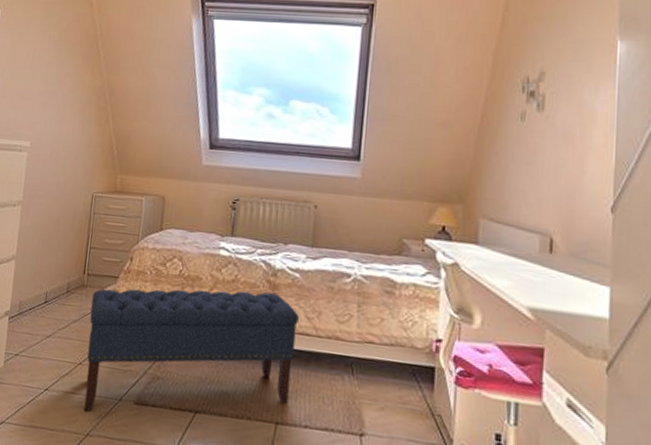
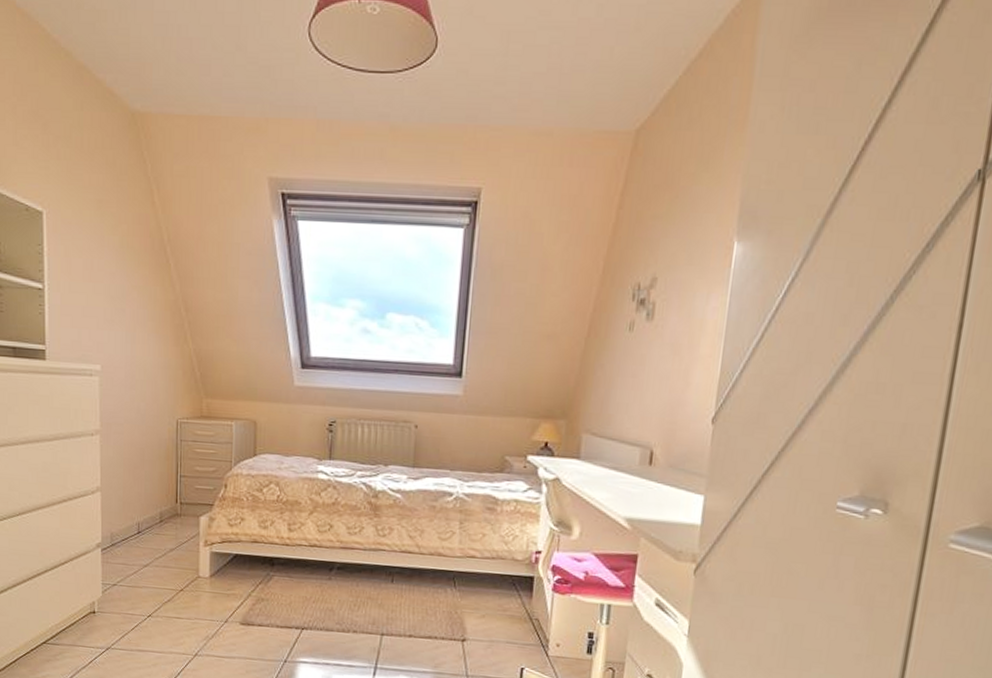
bench: present [84,288,299,413] -> none [187,513,401,635]

